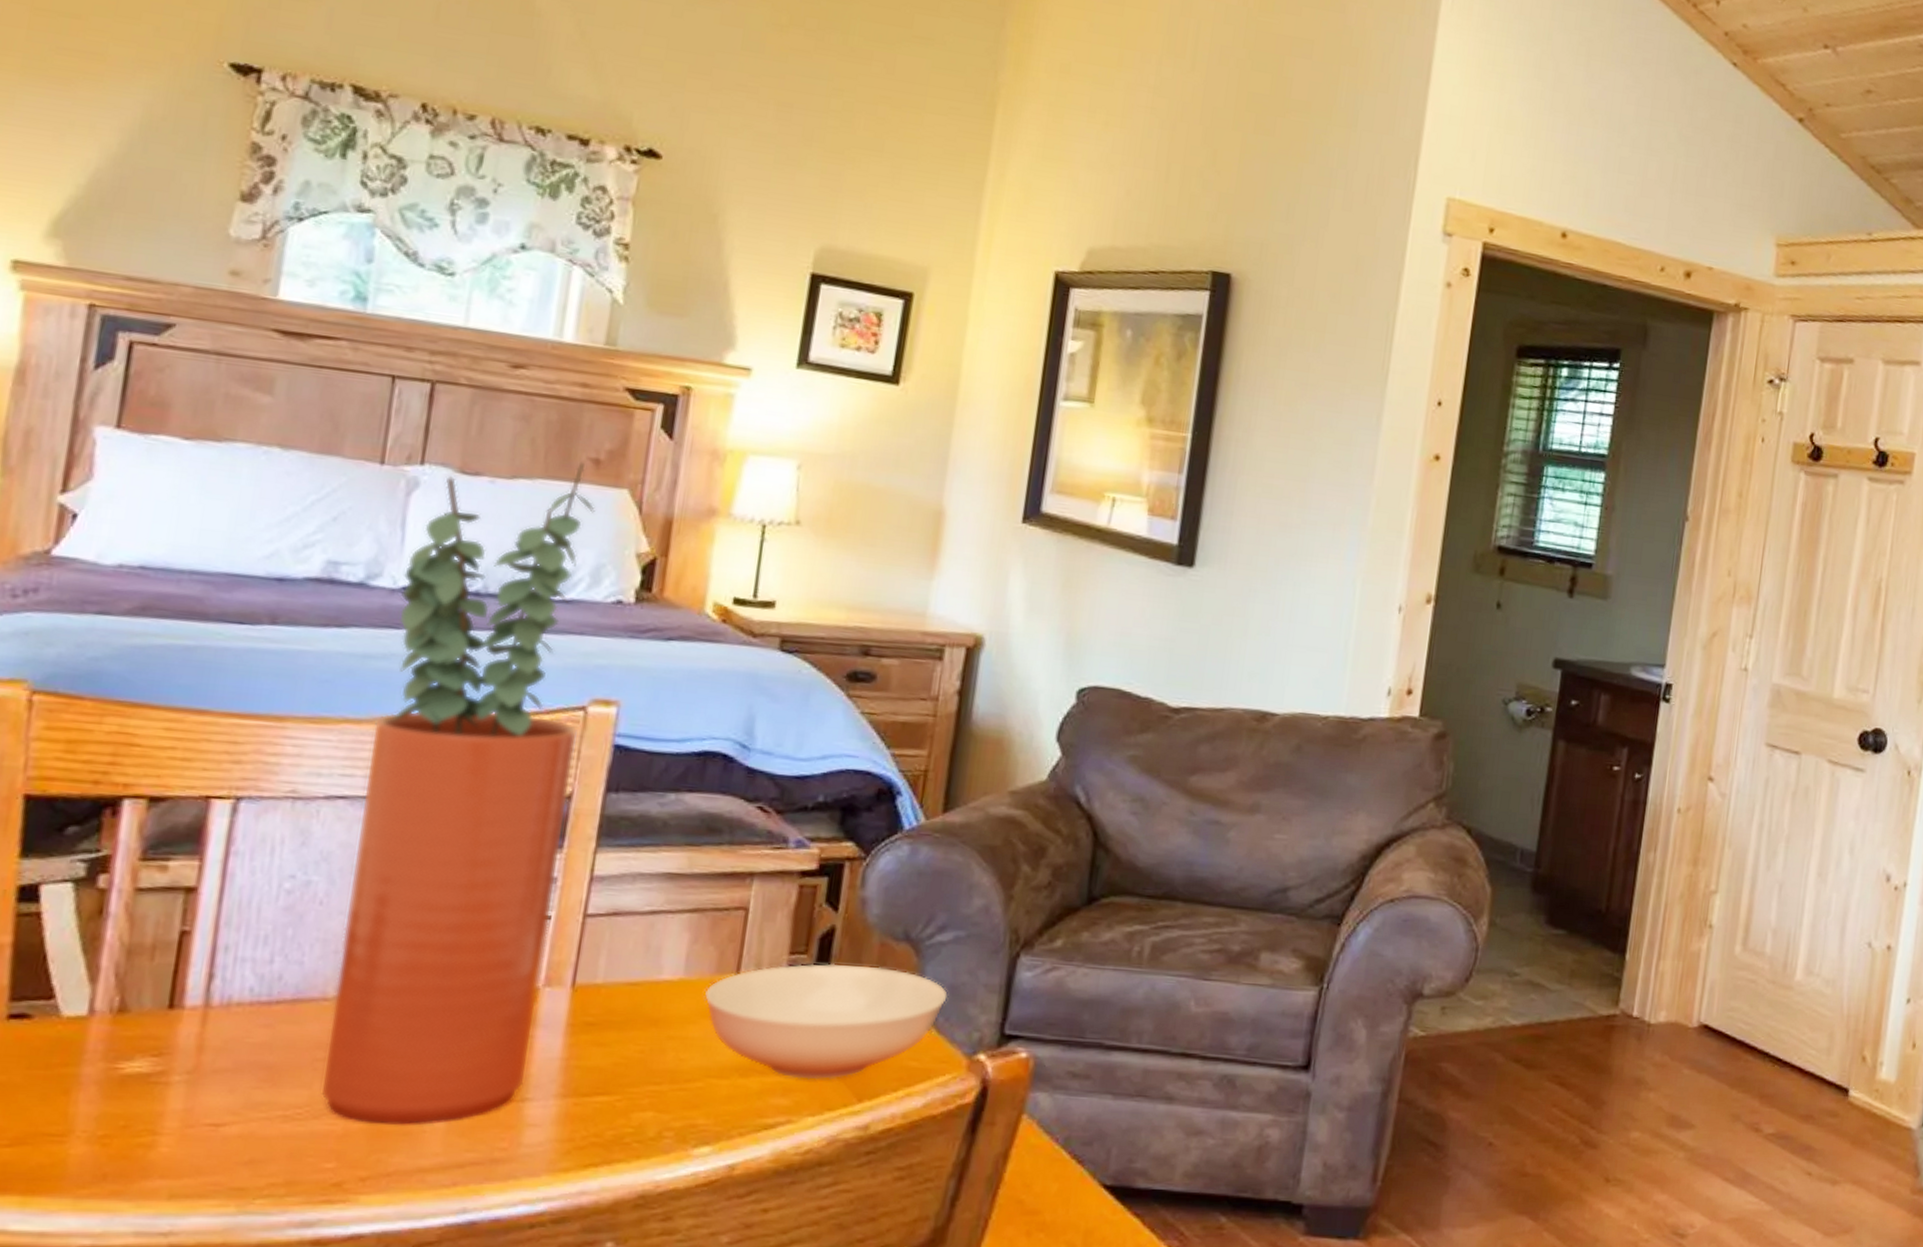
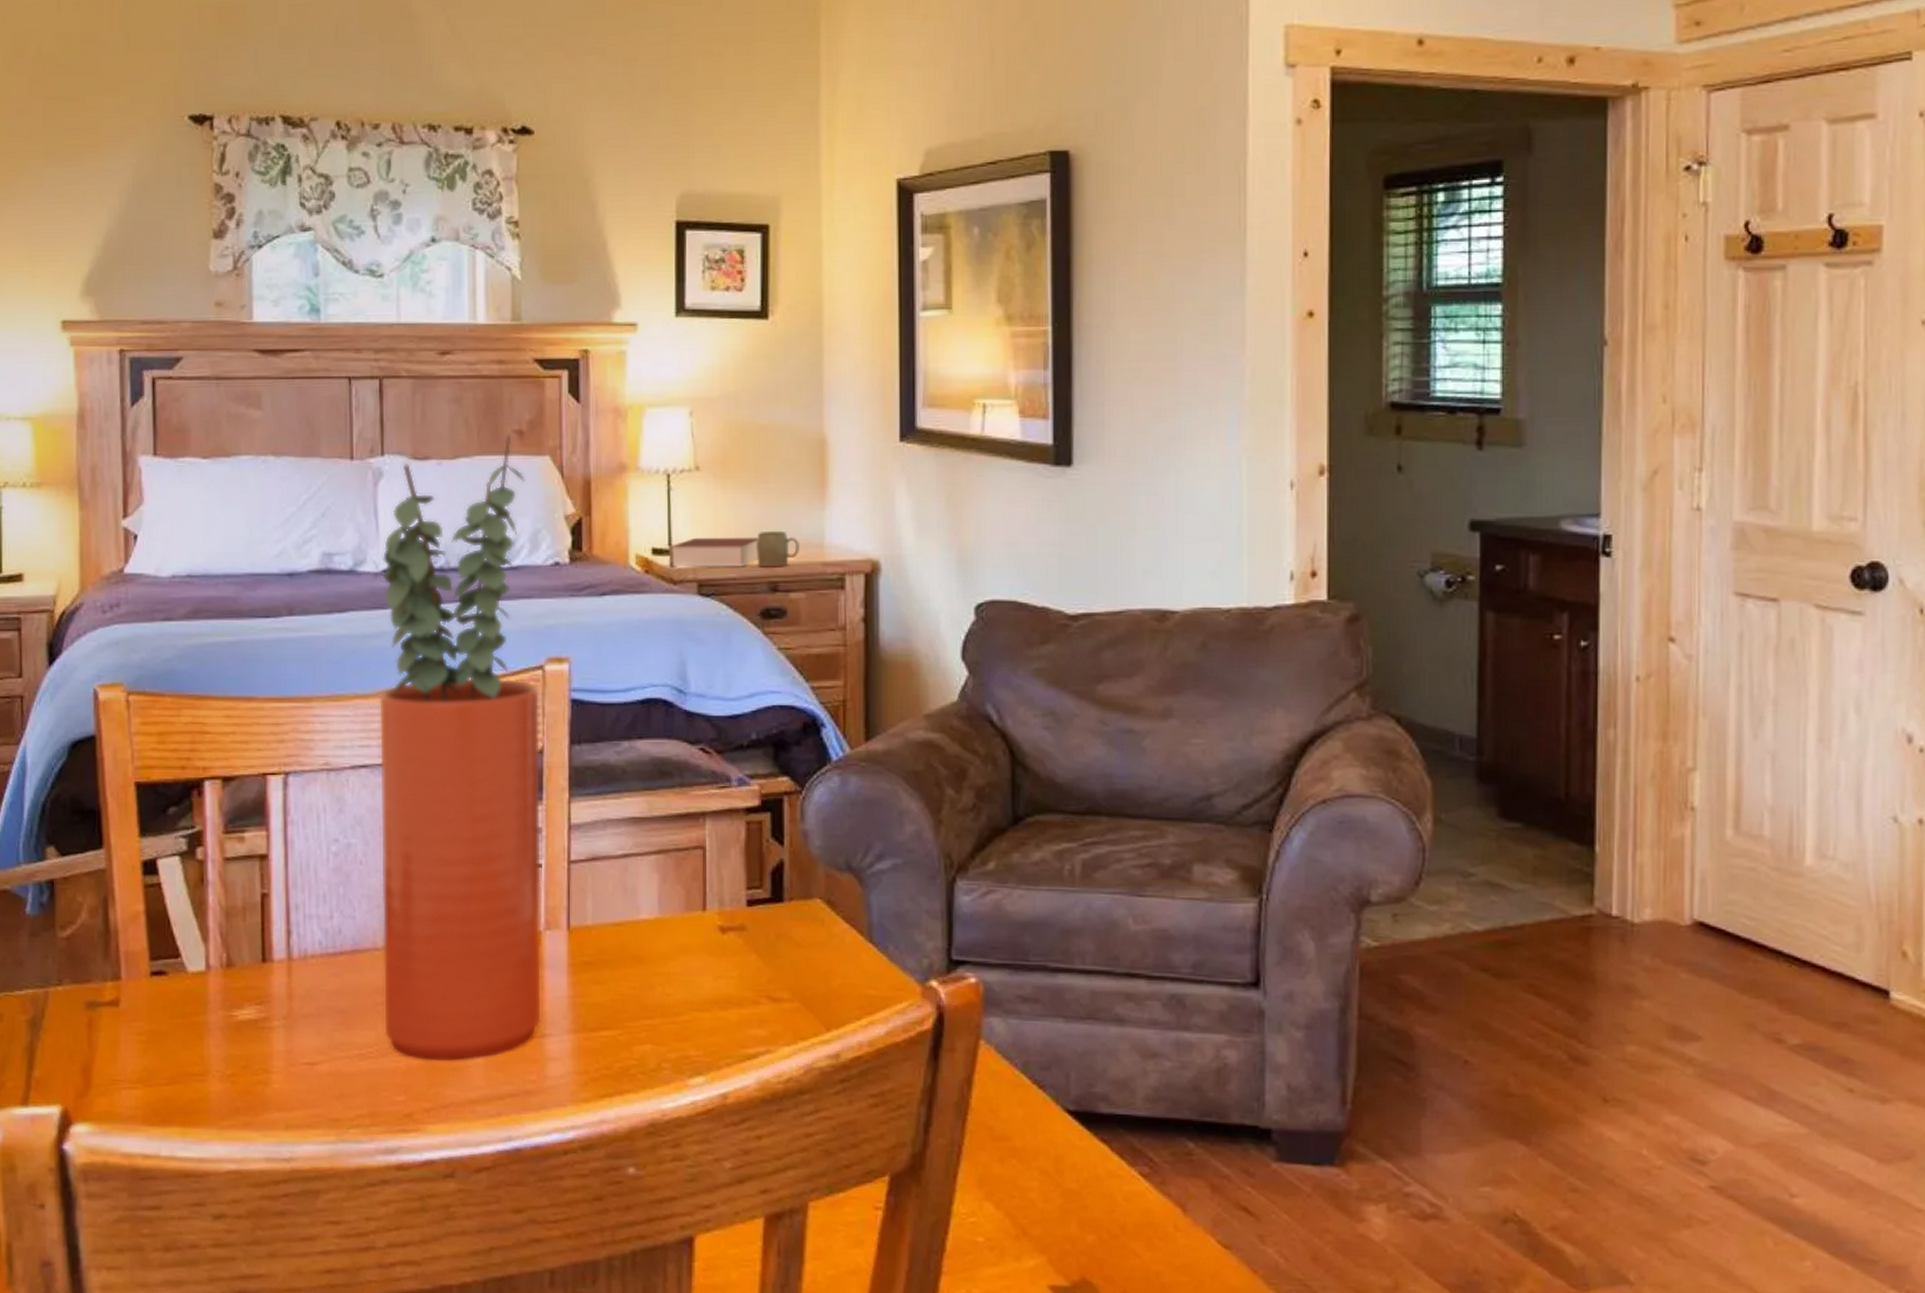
bowl: present [704,963,948,1080] -> none [679,896,894,1011]
book: none [751,592,855,628] -> present [669,537,758,567]
mug: none [851,593,901,632] -> present [757,530,801,567]

